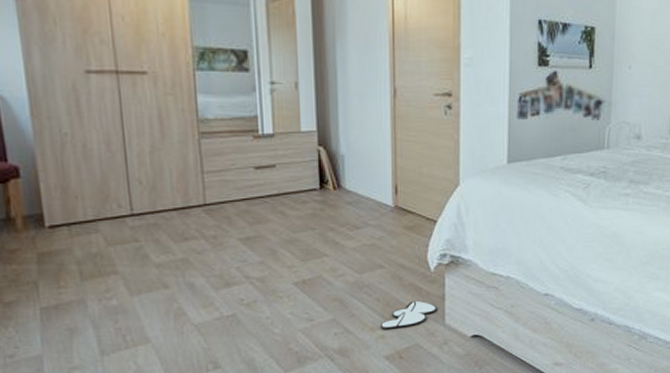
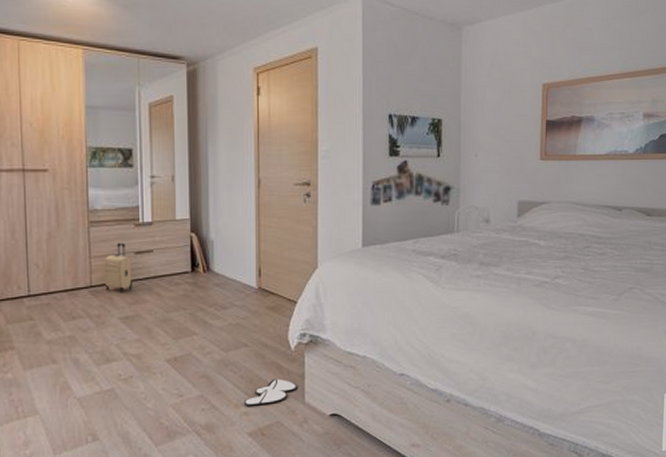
suitcase: none [218,157,253,212] -> present [104,243,132,293]

